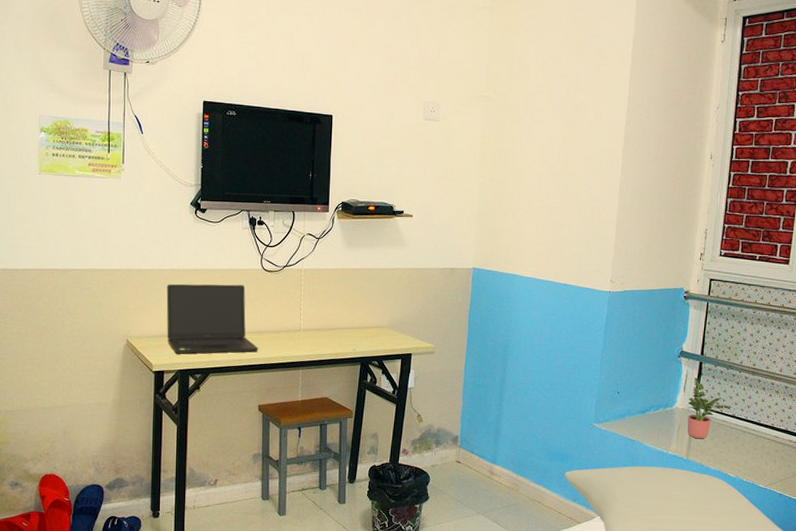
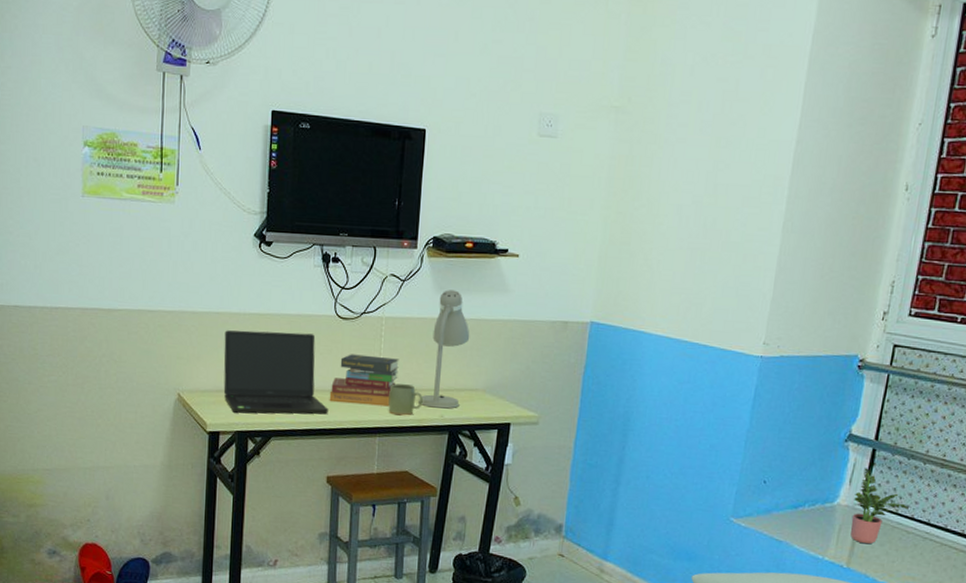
books: none [258,301,317,344] -> present [329,354,399,407]
mug: none [309,324,338,351] -> present [388,383,423,416]
desk lamp: none [335,245,375,344] -> present [419,290,470,409]

